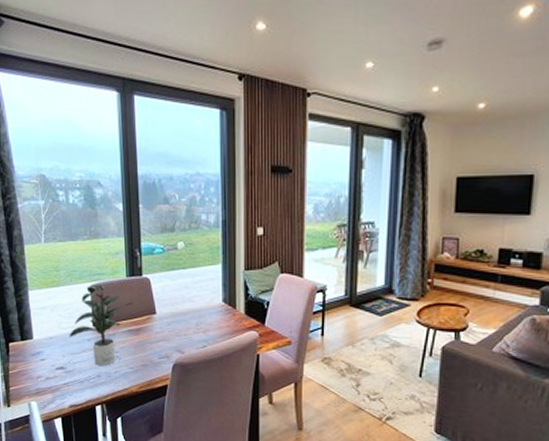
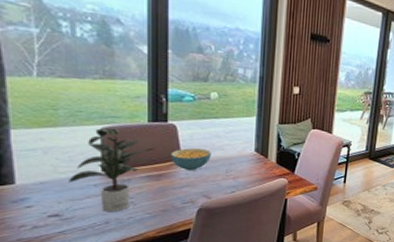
cereal bowl: none [146,300,182,325] -> present [170,147,211,171]

